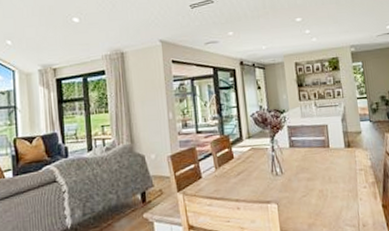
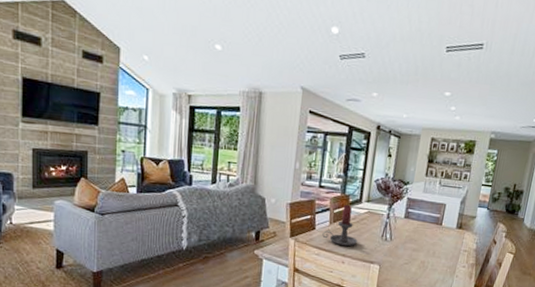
candle holder: none [210,145,248,191] -> present [322,204,358,247]

